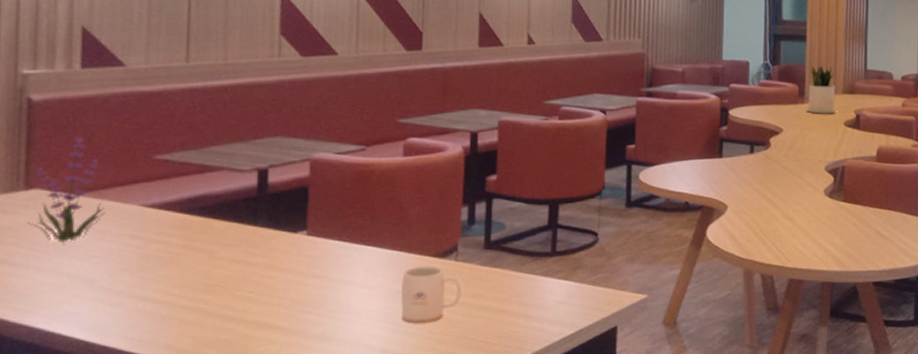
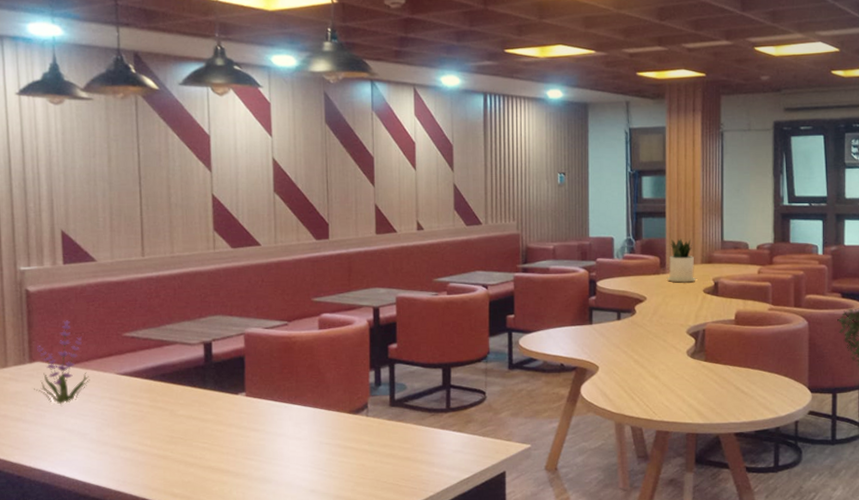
mug: present [400,266,462,323] -> none [323,420,374,468]

